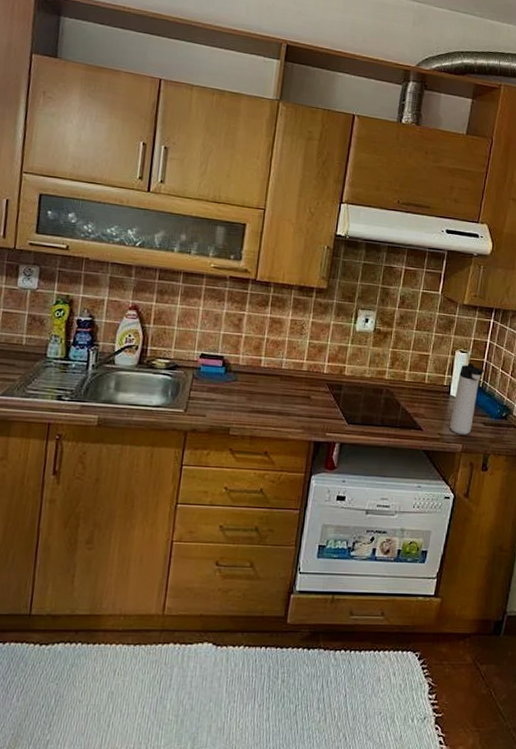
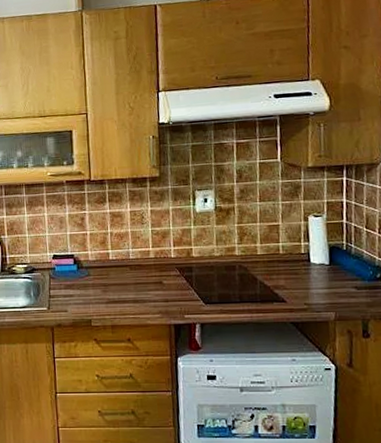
thermos bottle: present [450,363,485,435] -> none [316,226,347,302]

